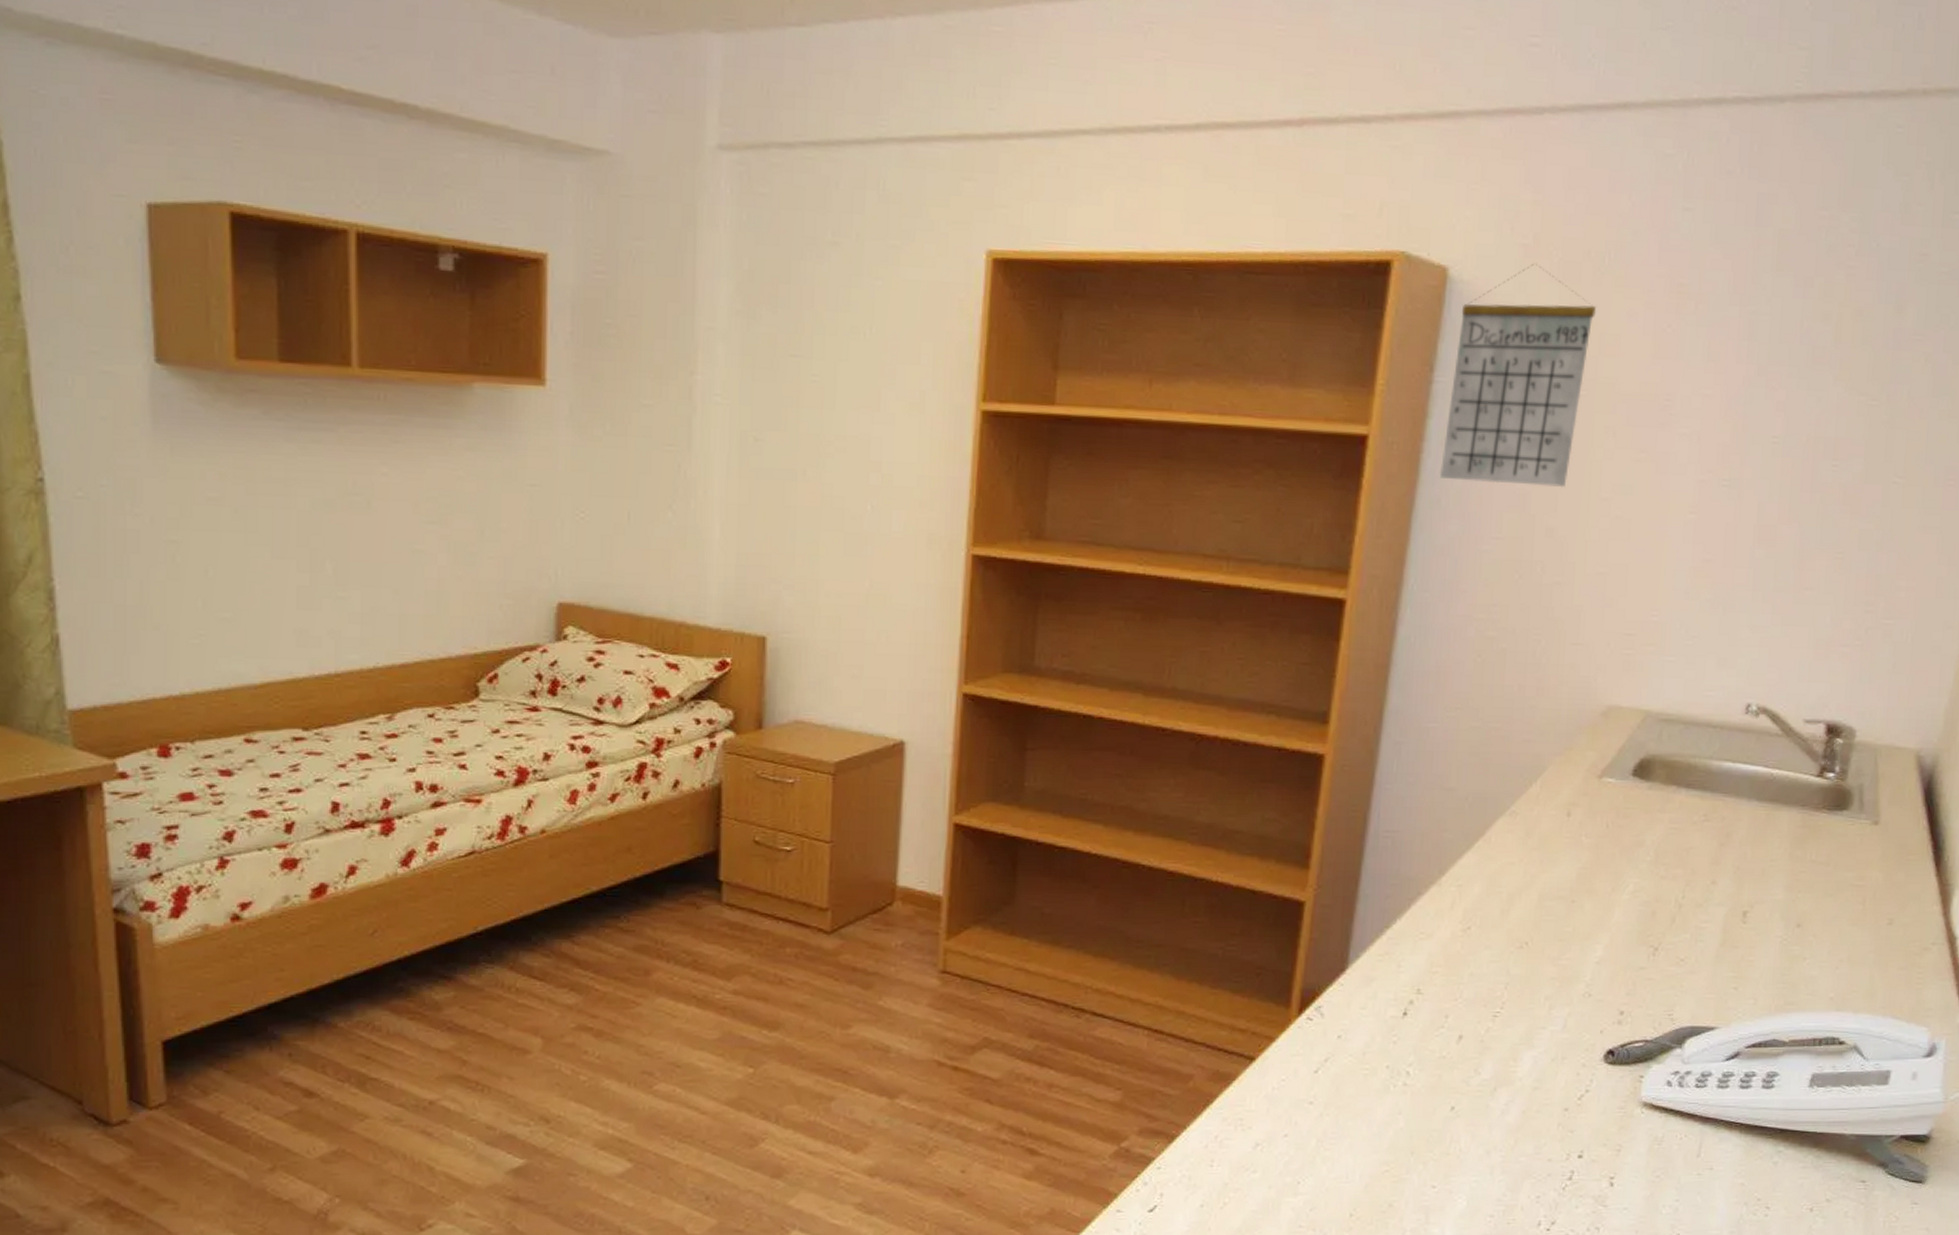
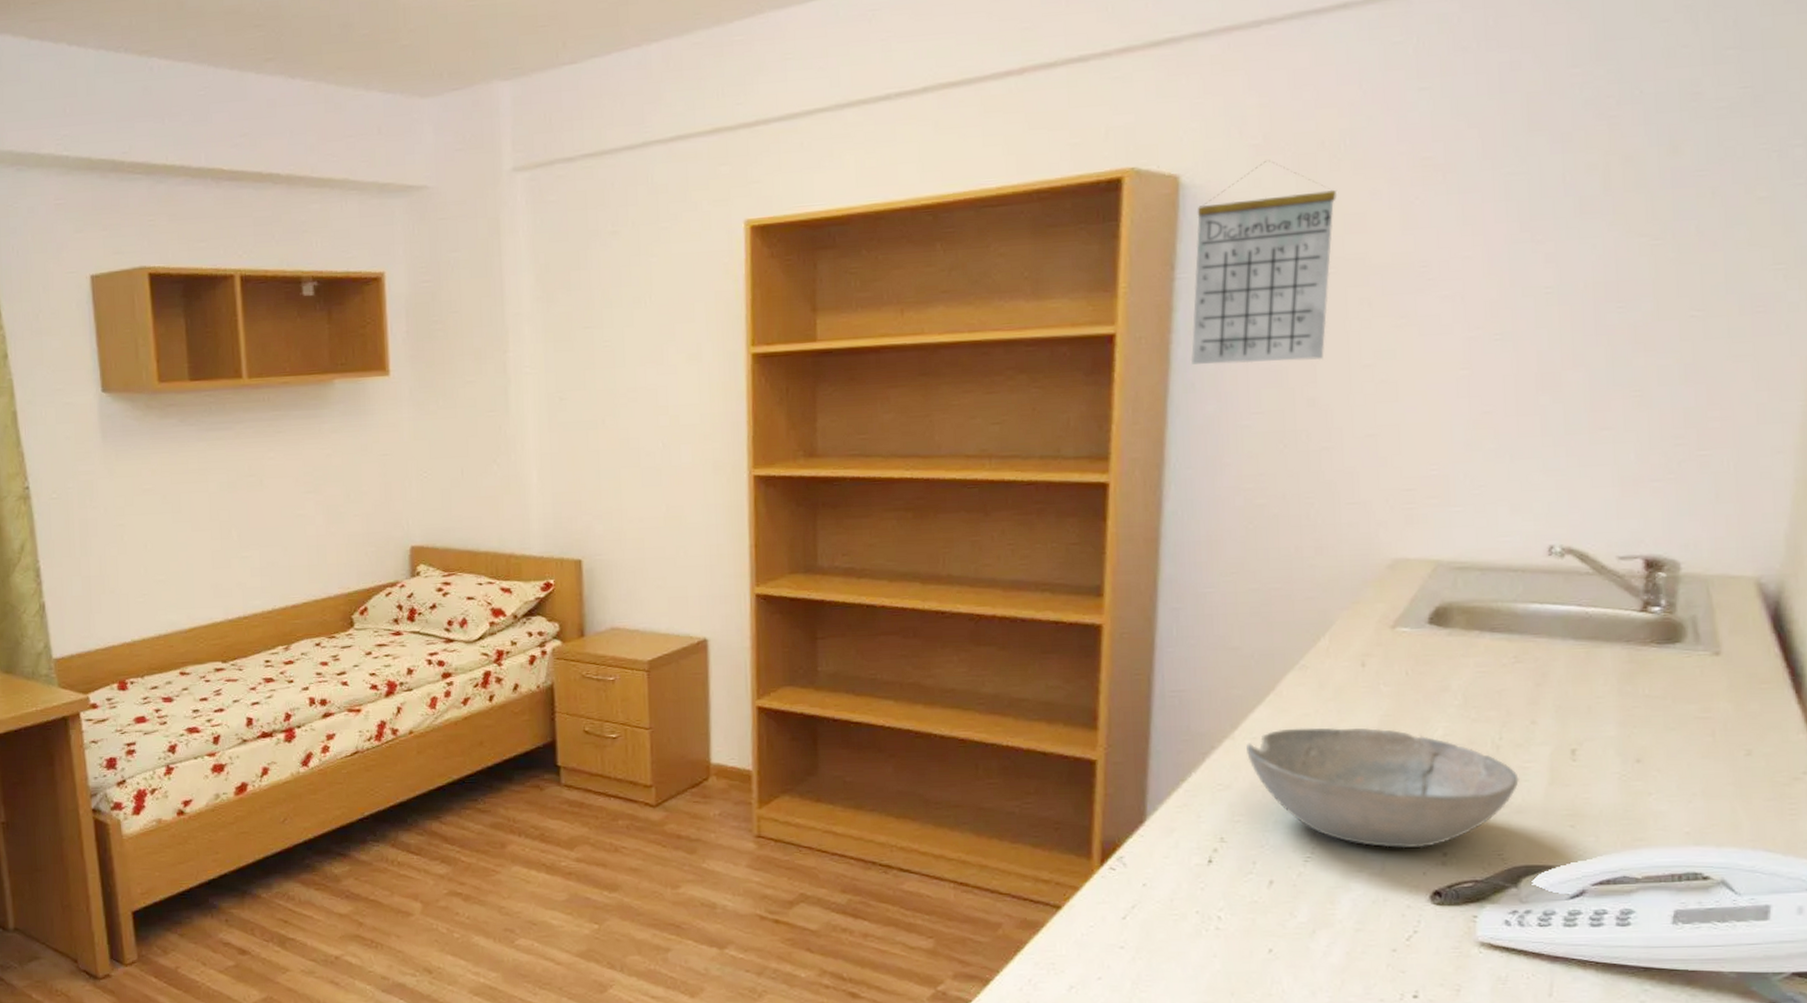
bowl: none [1451,877,1695,1006] -> present [1246,727,1519,849]

